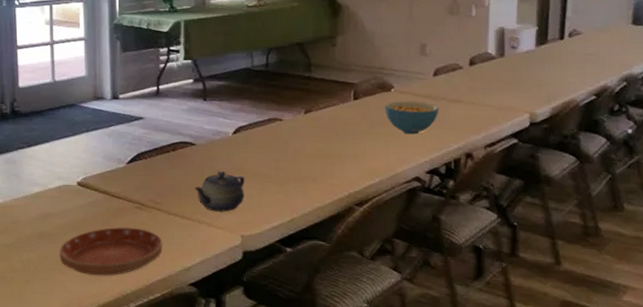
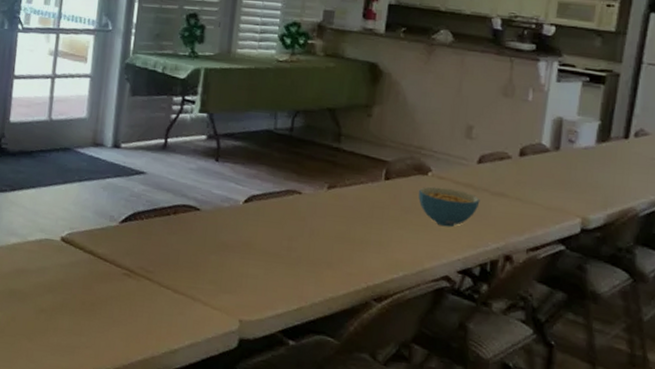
saucer: present [59,226,163,276] -> none [30,293,150,349]
teapot: present [193,171,245,212] -> none [192,243,252,291]

